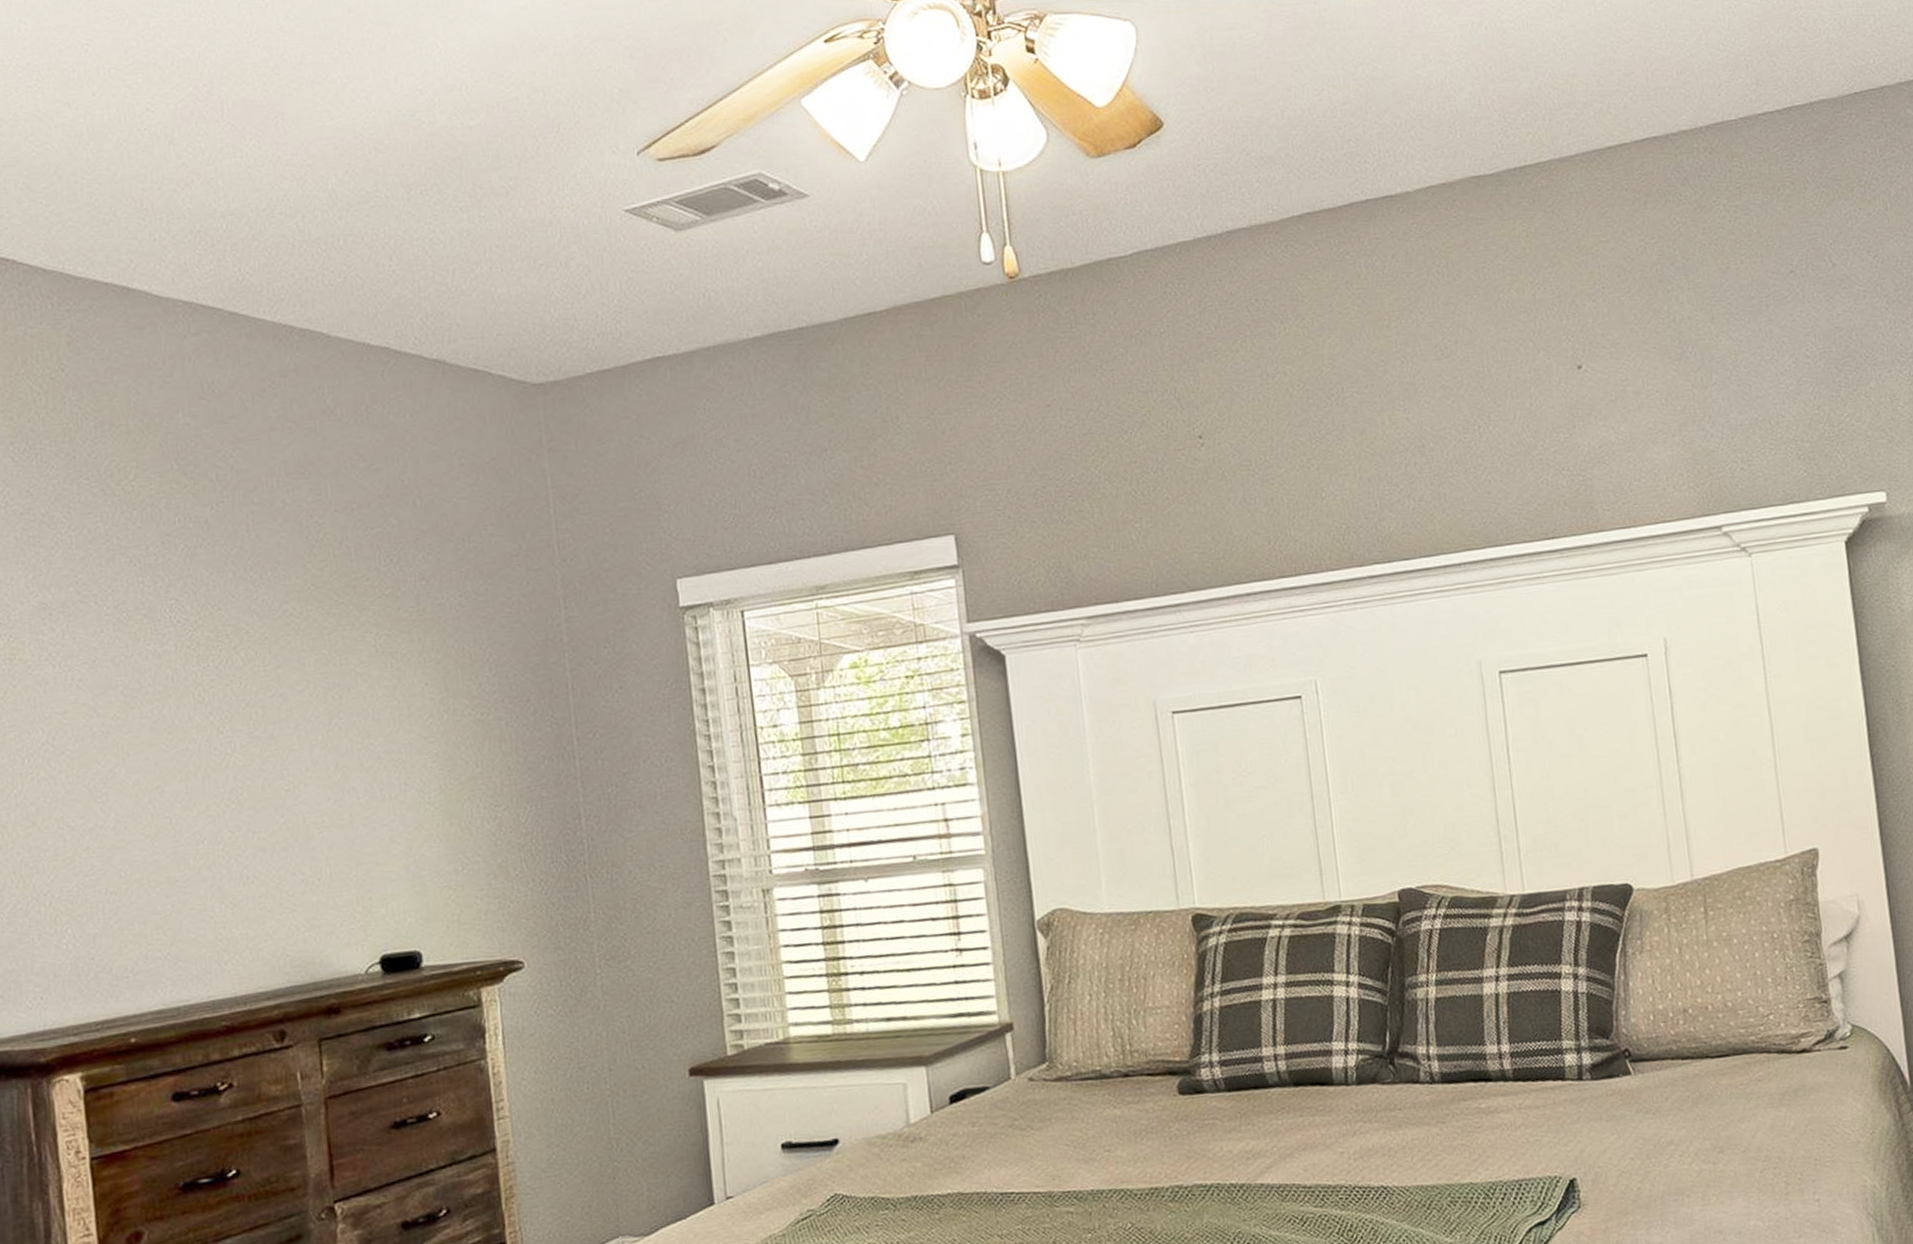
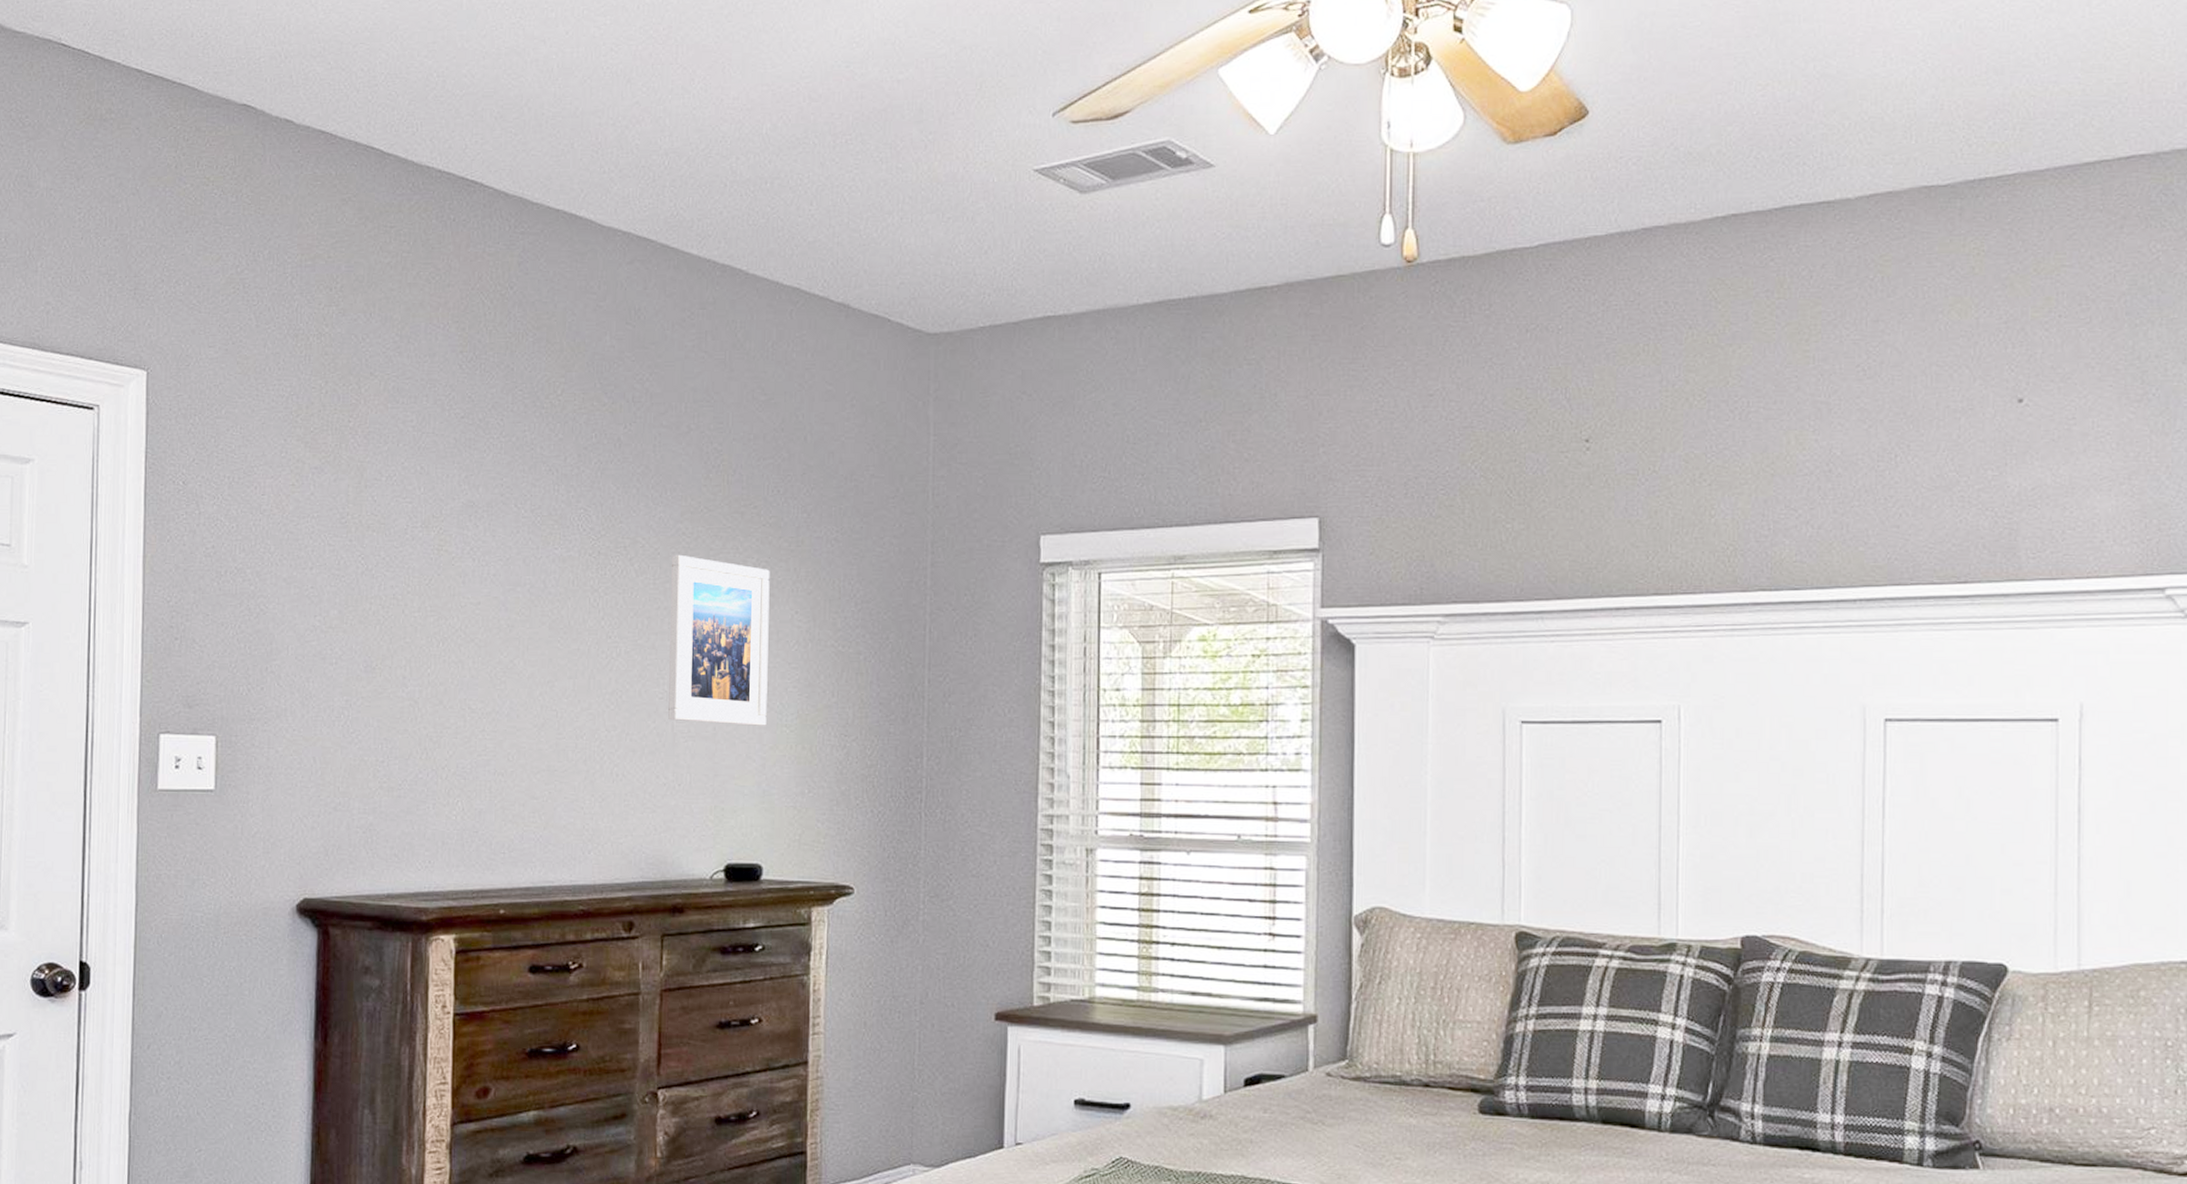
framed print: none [281,636,408,813] -> present [668,554,770,726]

